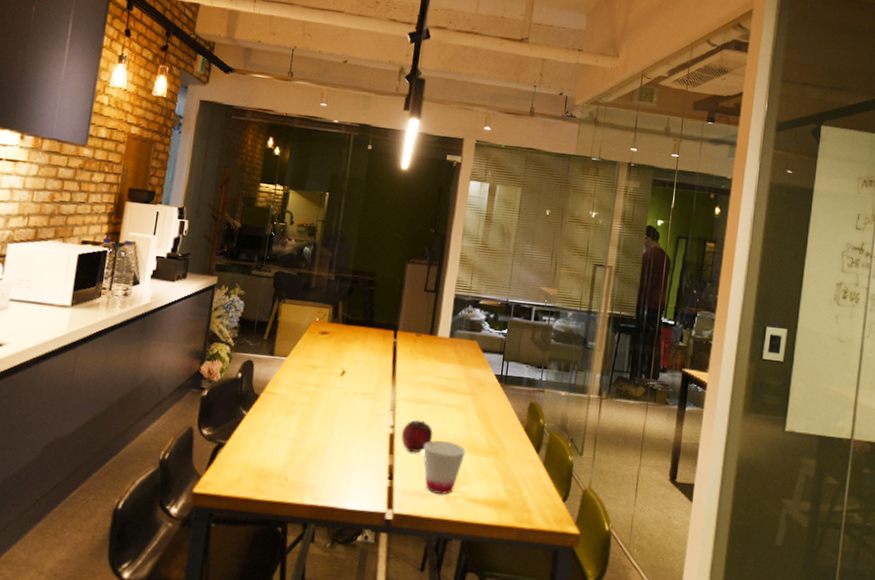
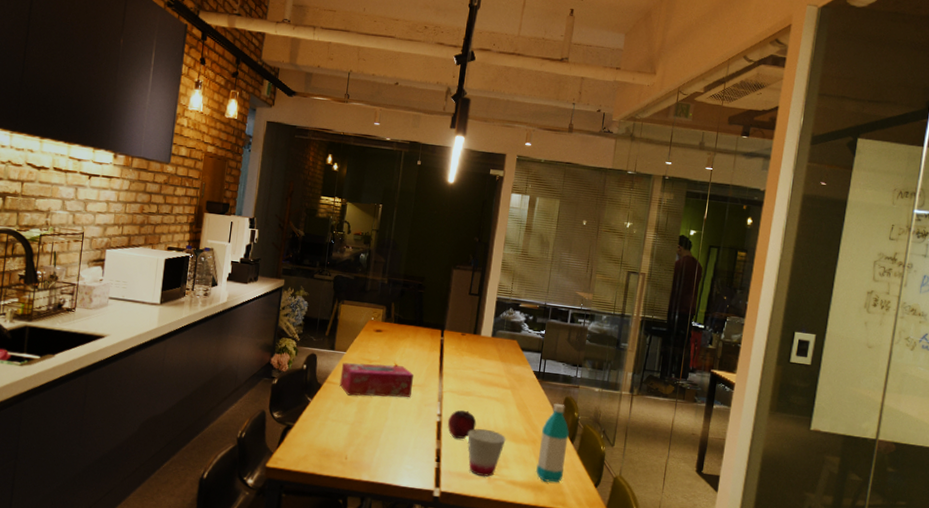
tissue box: none [279,369,364,408] -> present [339,362,414,398]
water bottle: none [499,409,534,499] -> present [536,403,569,483]

